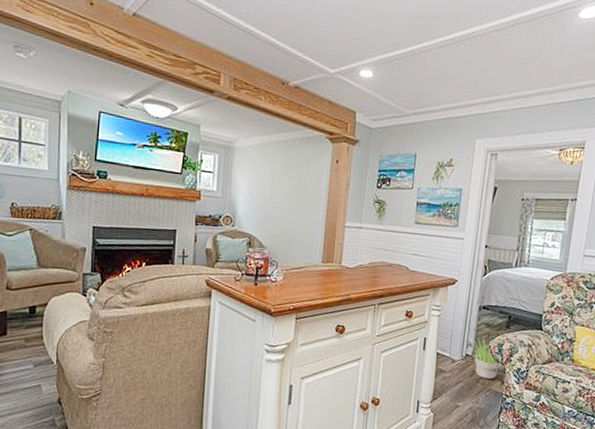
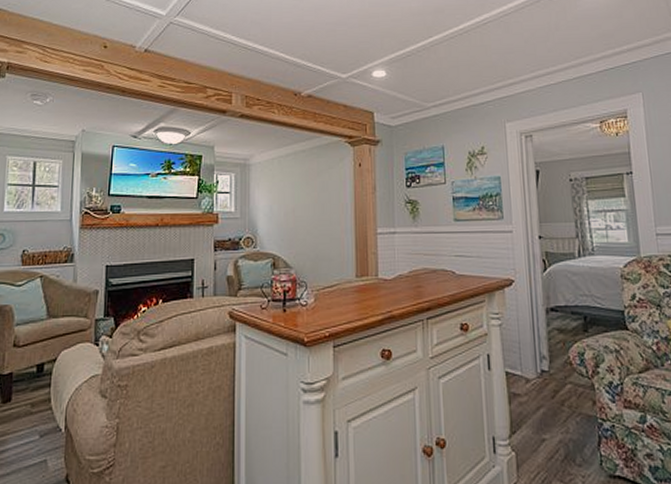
potted plant: present [471,338,501,379] -> none [544,348,587,399]

